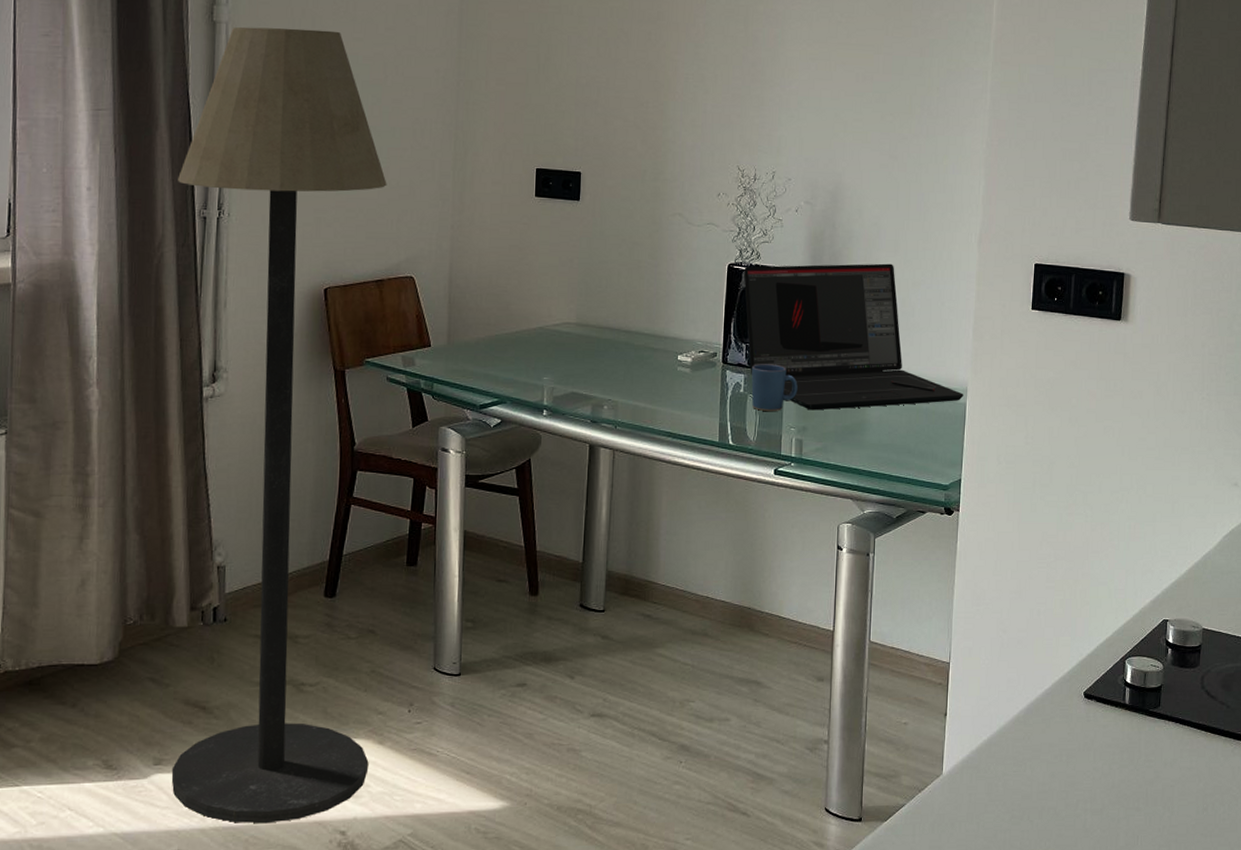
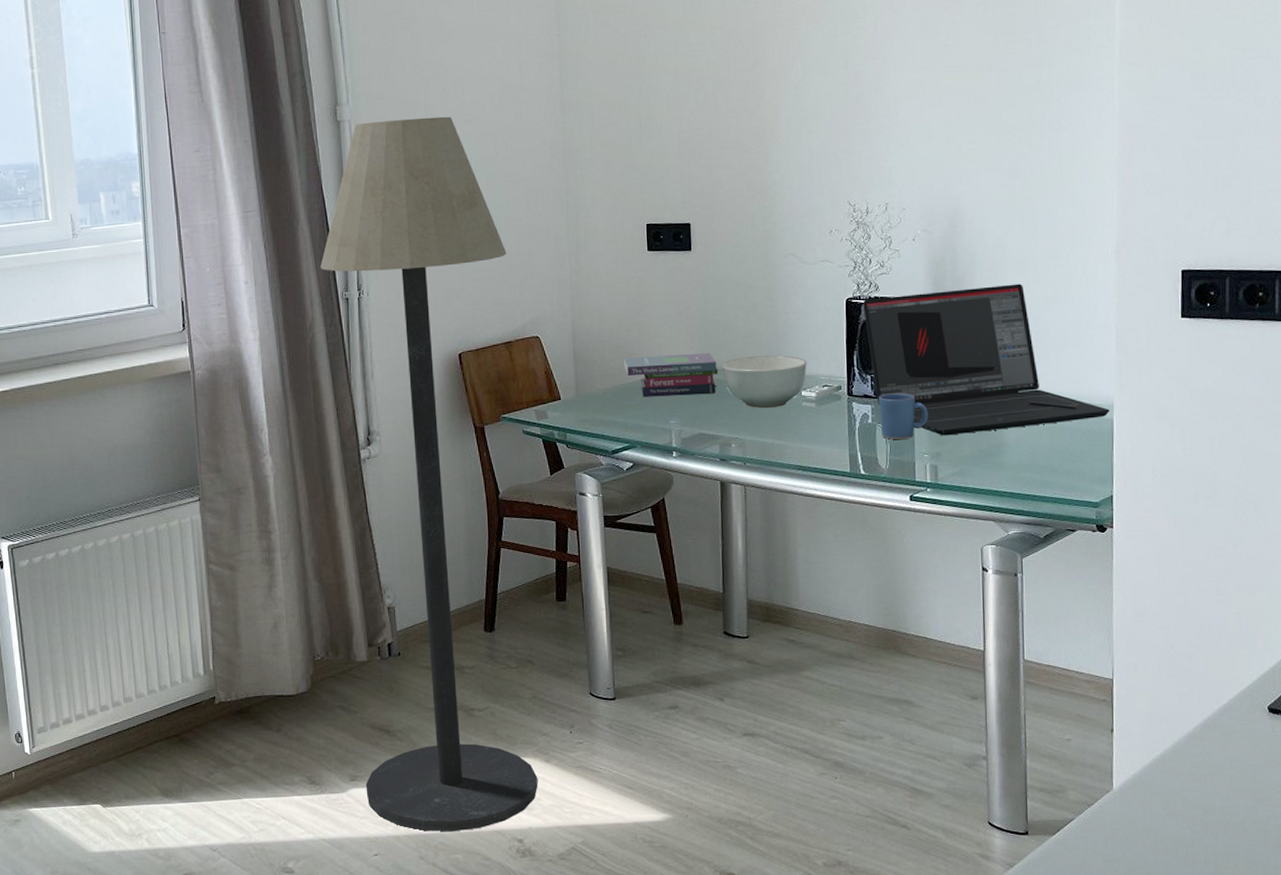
books: none [501,307,597,352] -> present [624,352,719,397]
bowl: none [601,315,685,370] -> present [722,355,807,408]

